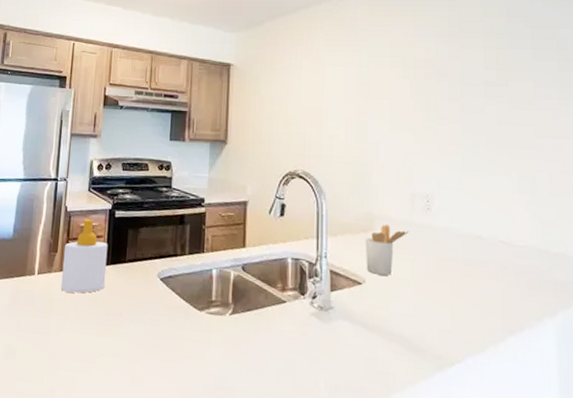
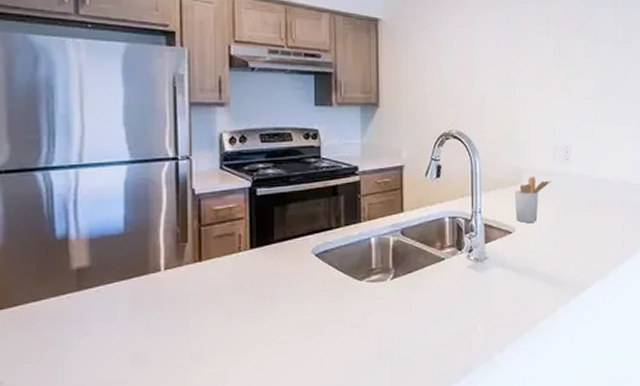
soap bottle: present [60,219,108,293] -> none [196,201,252,284]

